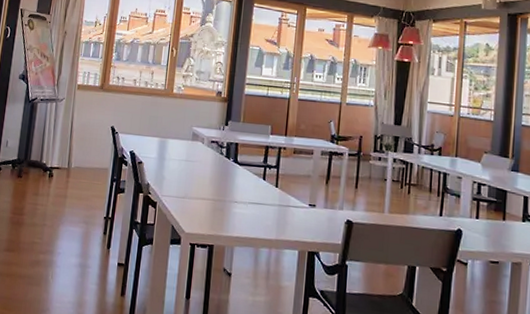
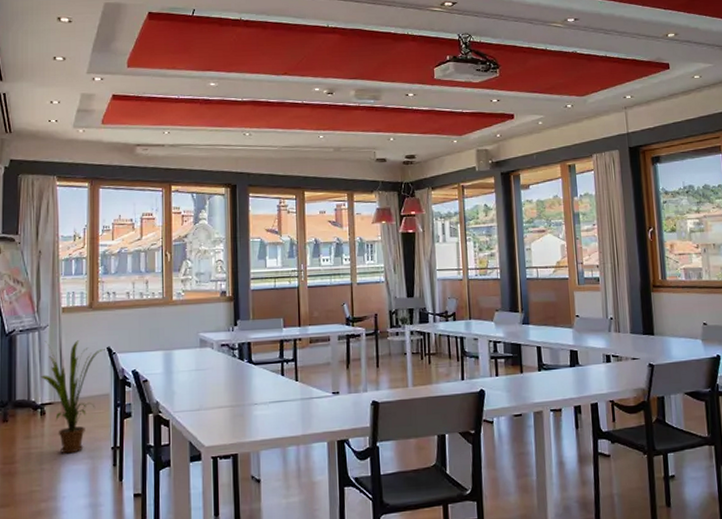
house plant: none [53,112,110,216] -> present [41,340,105,454]

